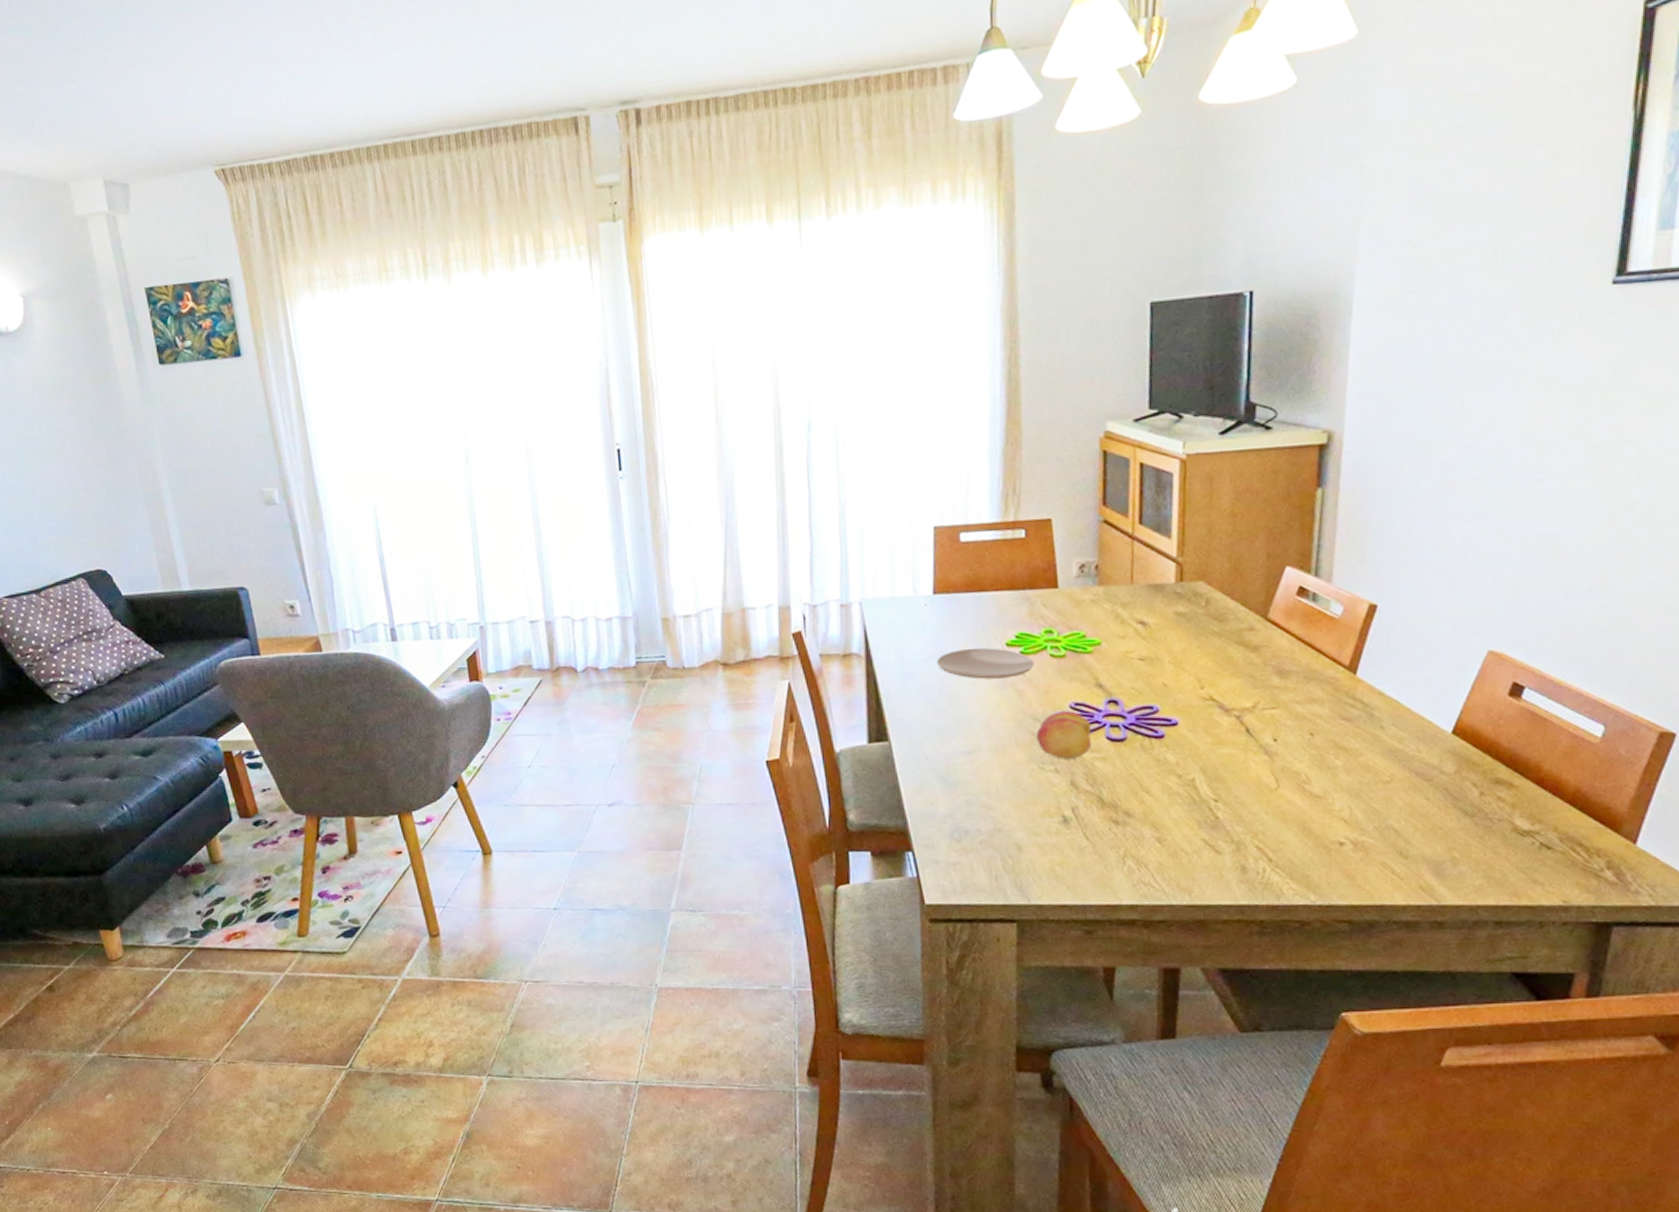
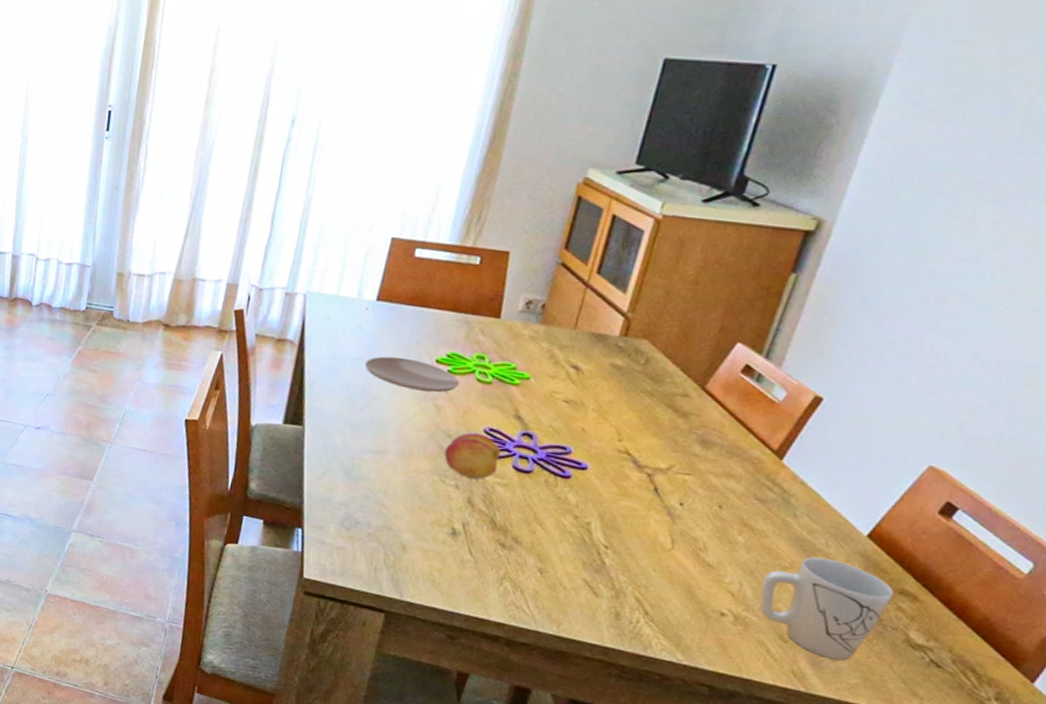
mug: none [1368,764,1491,865] -> present [759,557,895,661]

